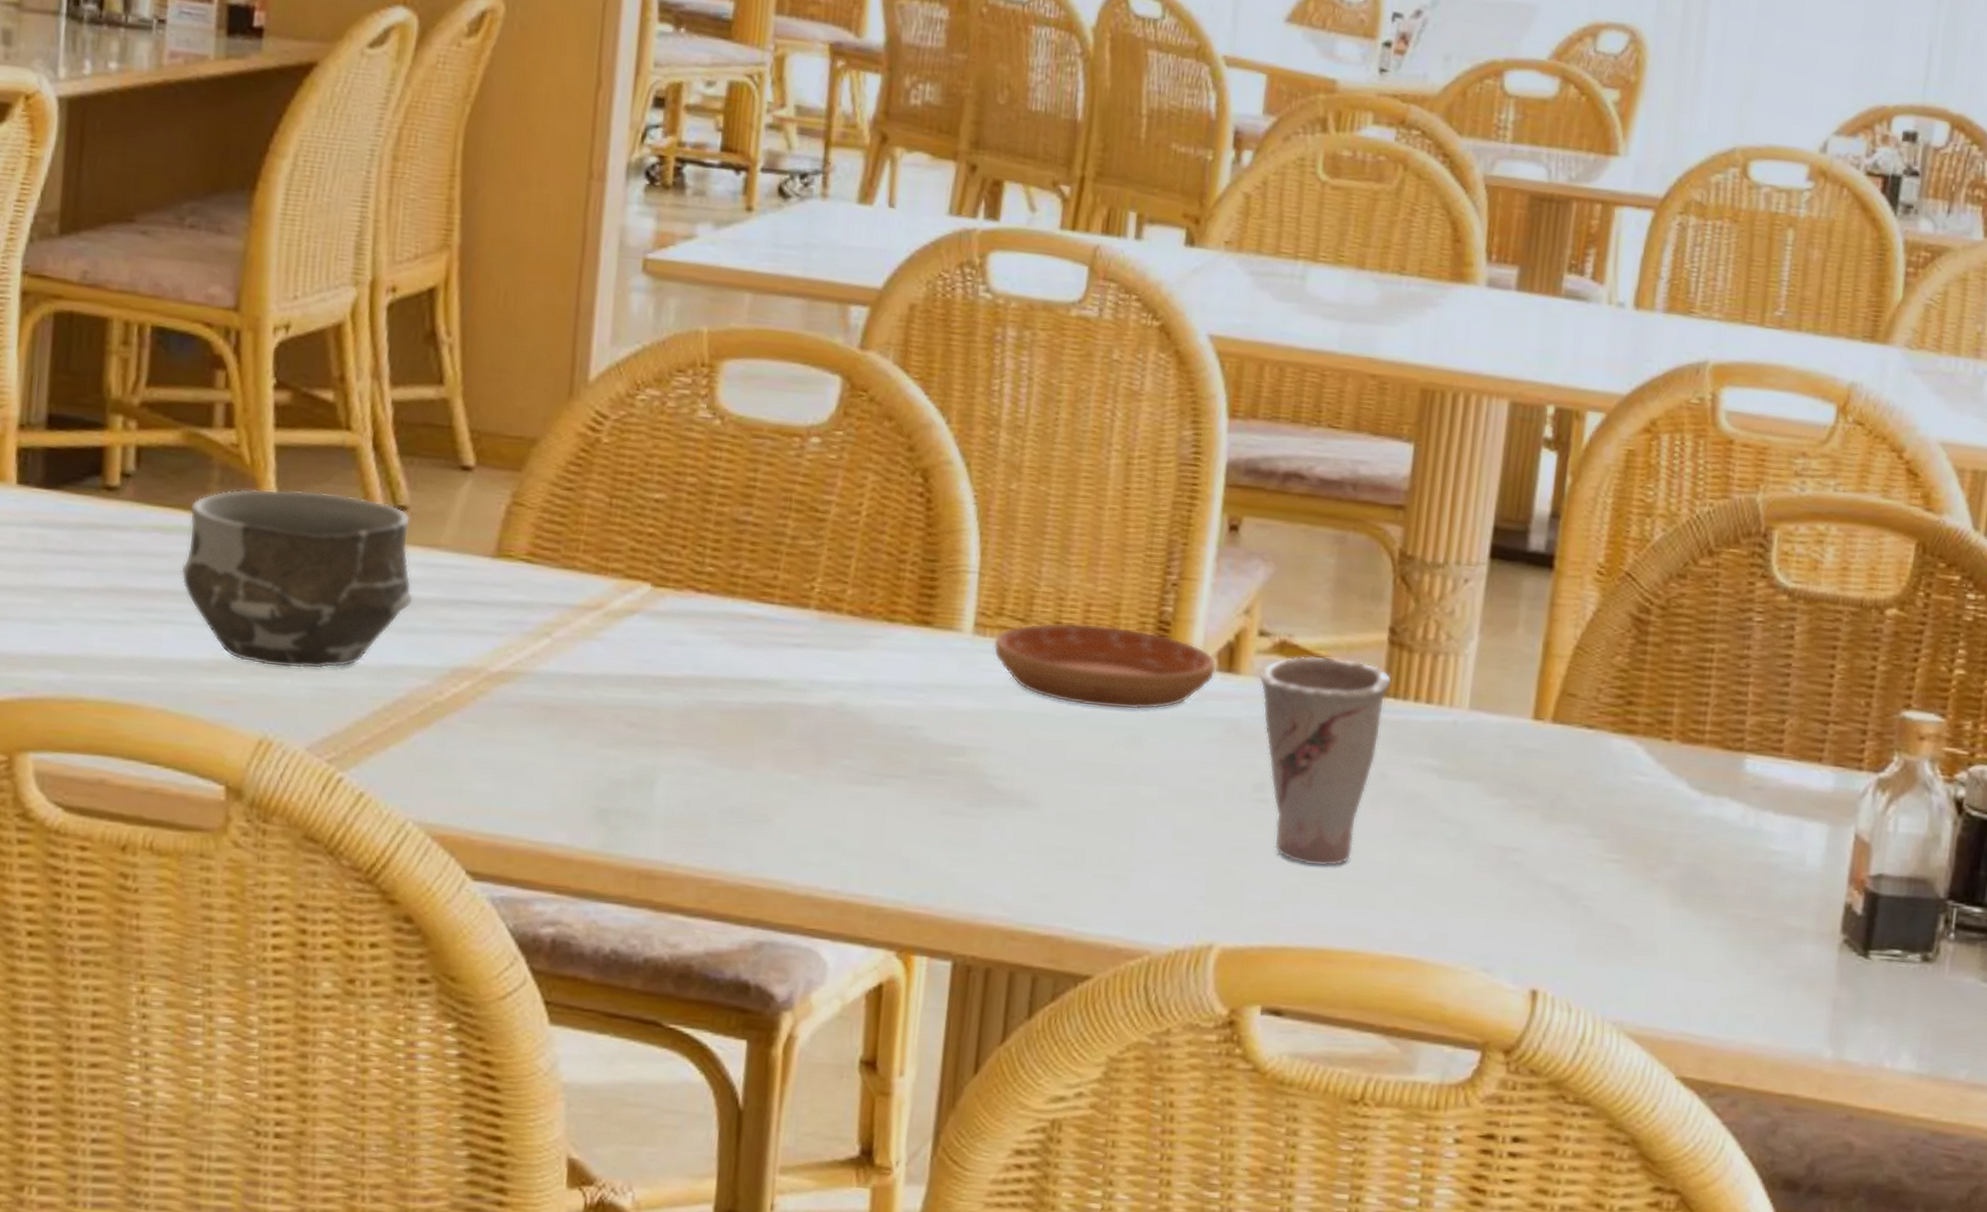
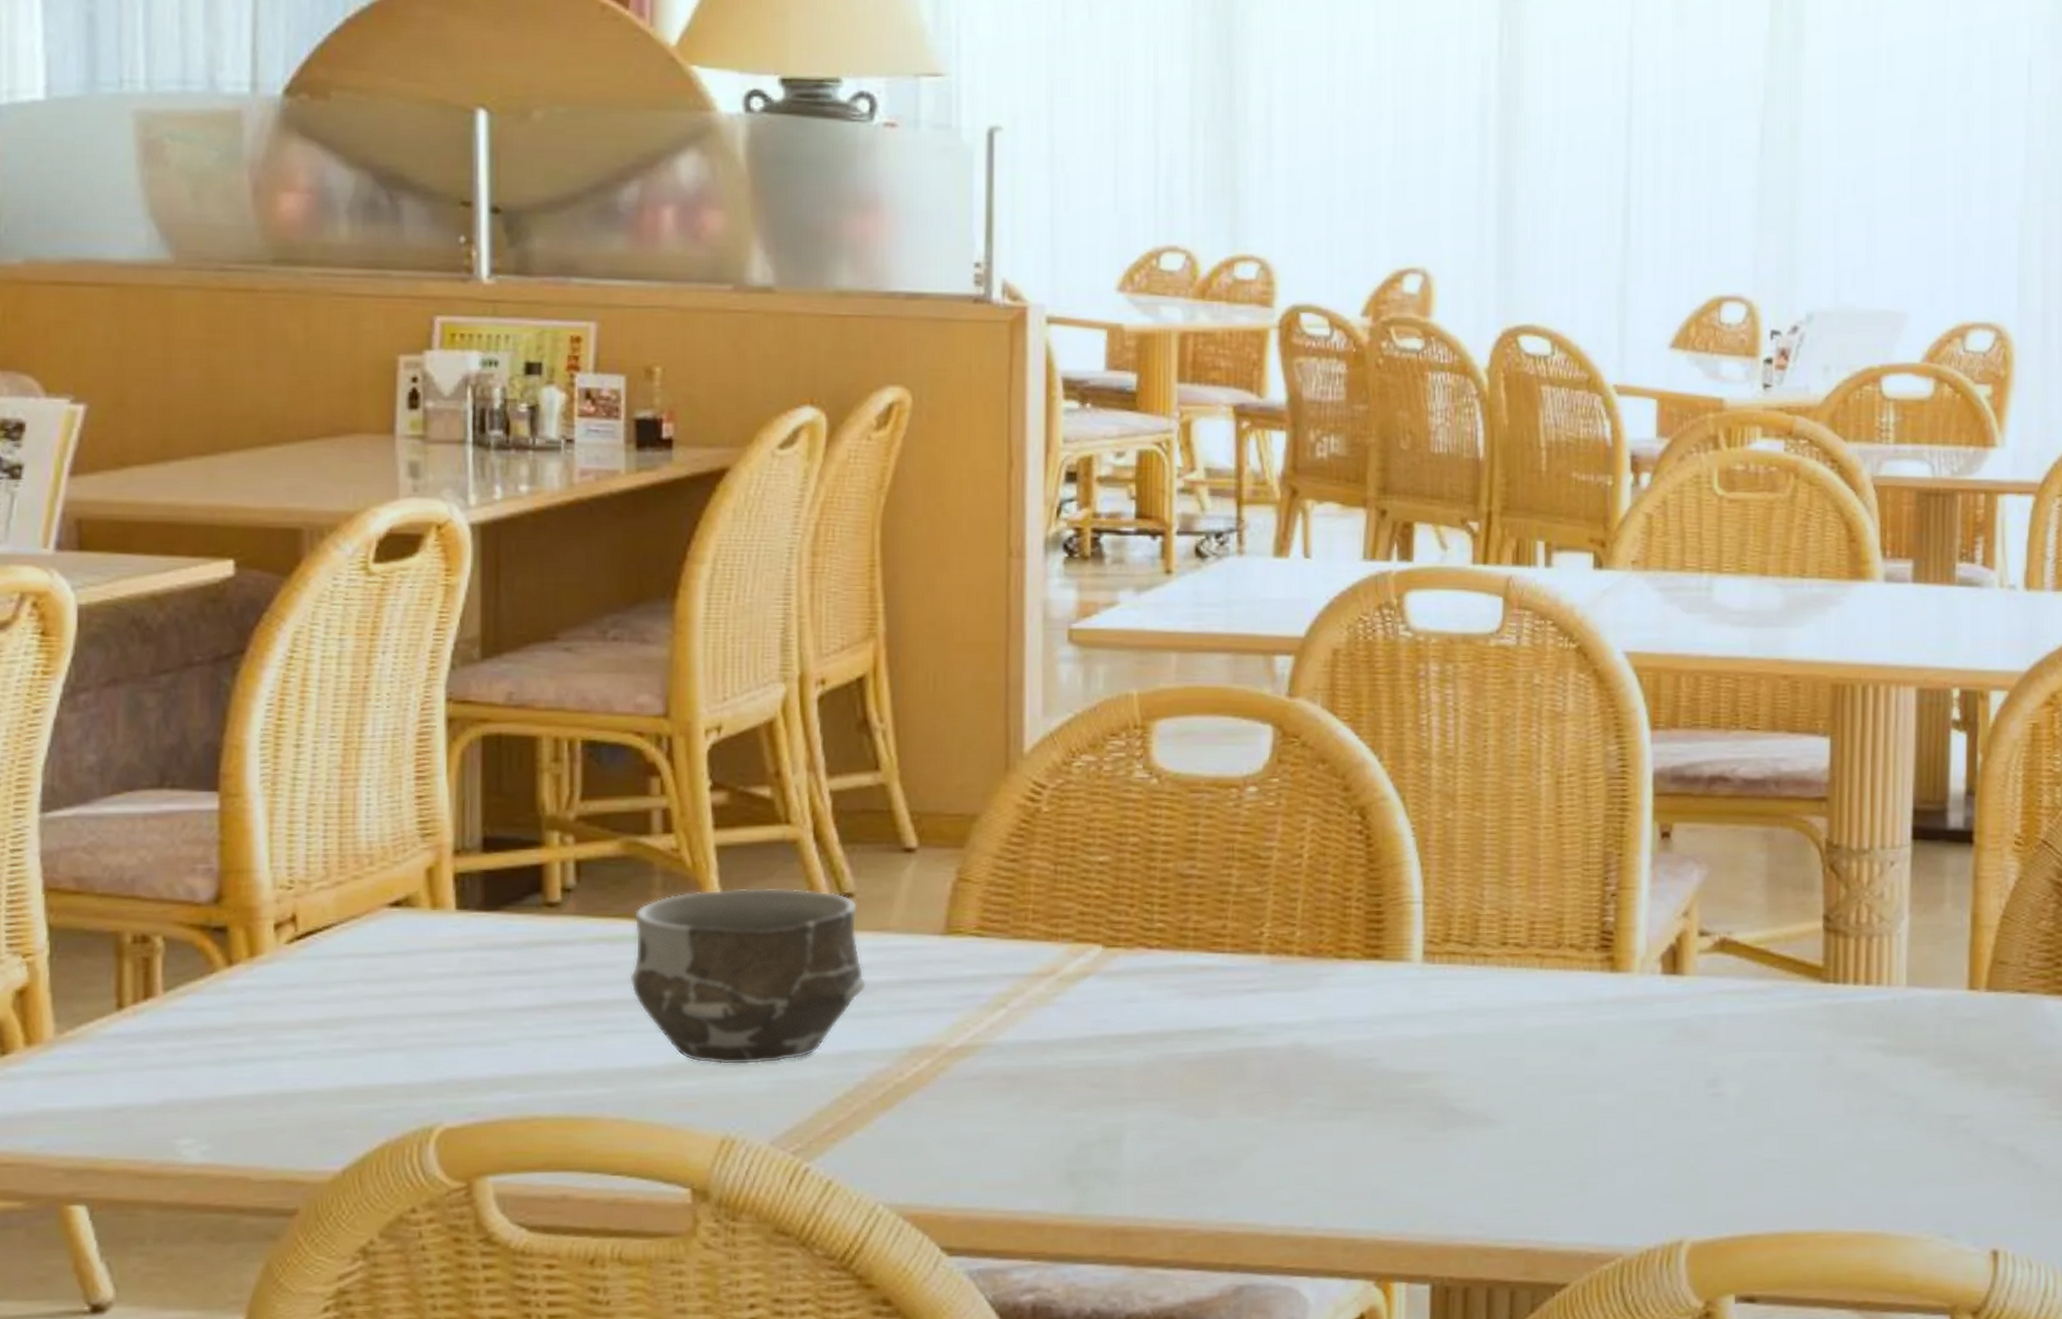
saucer: present [993,622,1217,710] -> none [1444,941,1662,1021]
cup: present [1259,655,1392,867] -> none [1703,949,1830,1154]

